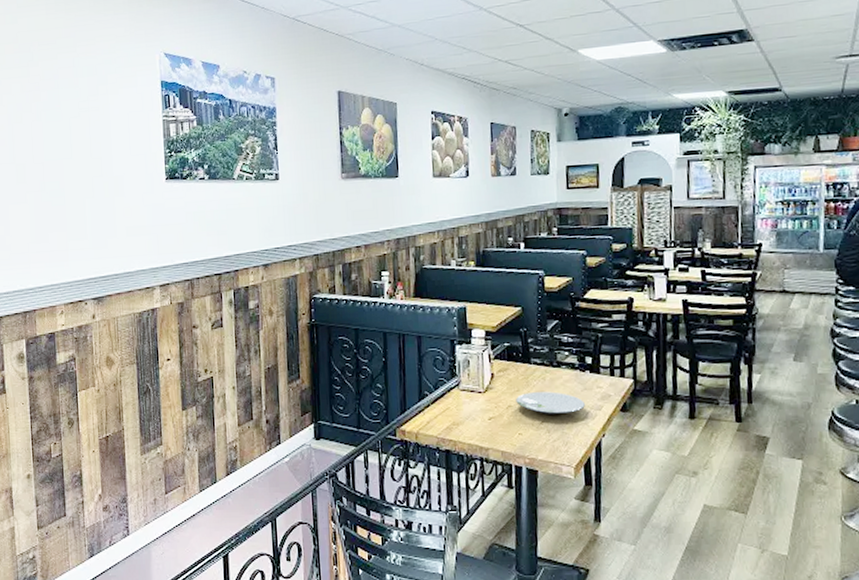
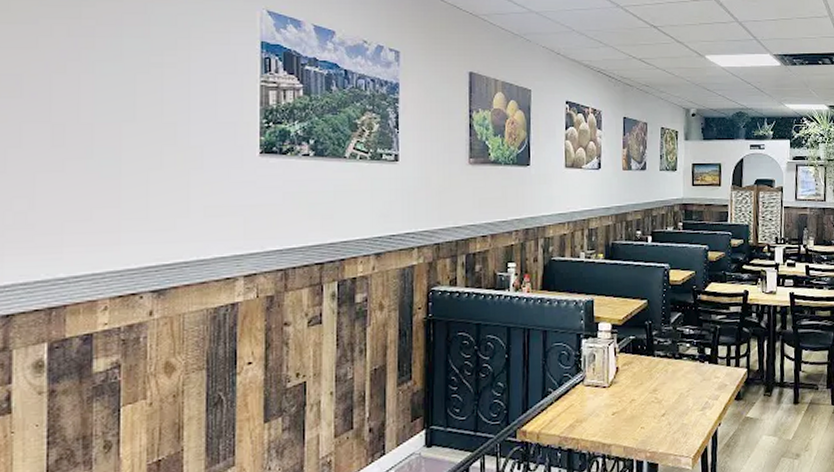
plate: present [516,391,585,415] -> none [639,383,703,407]

